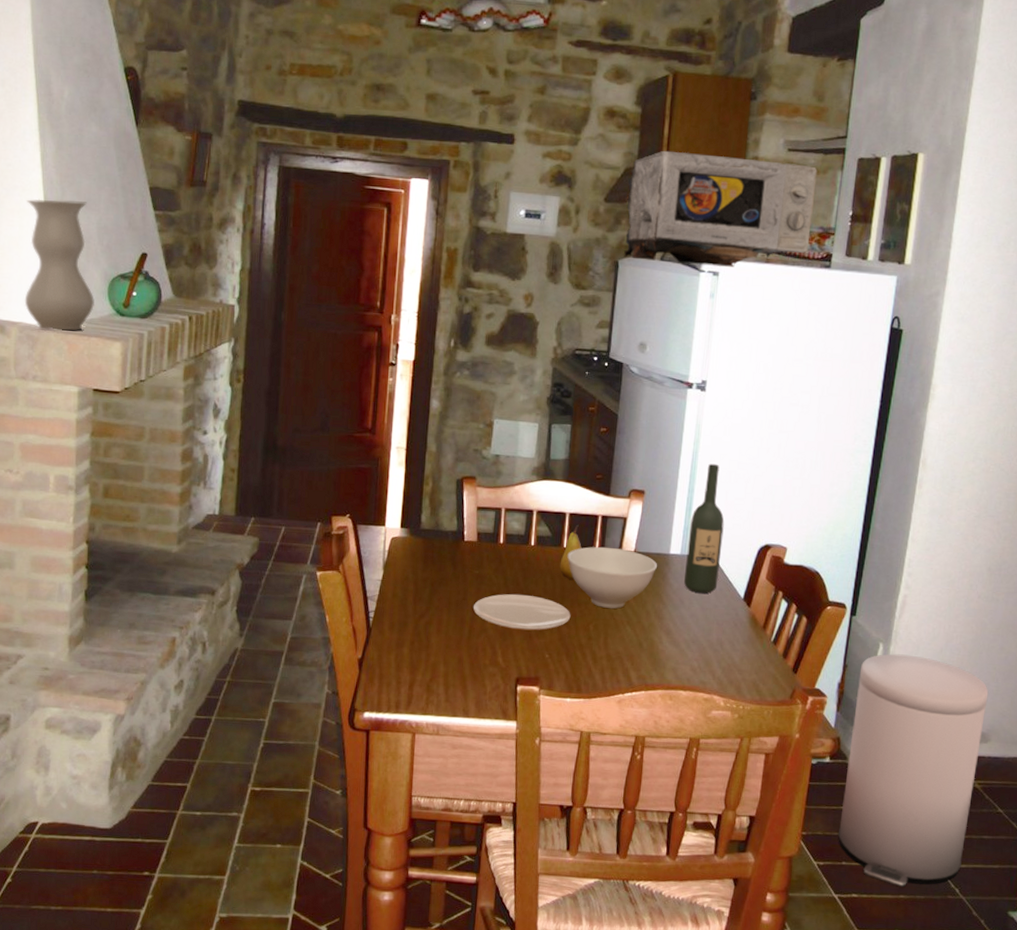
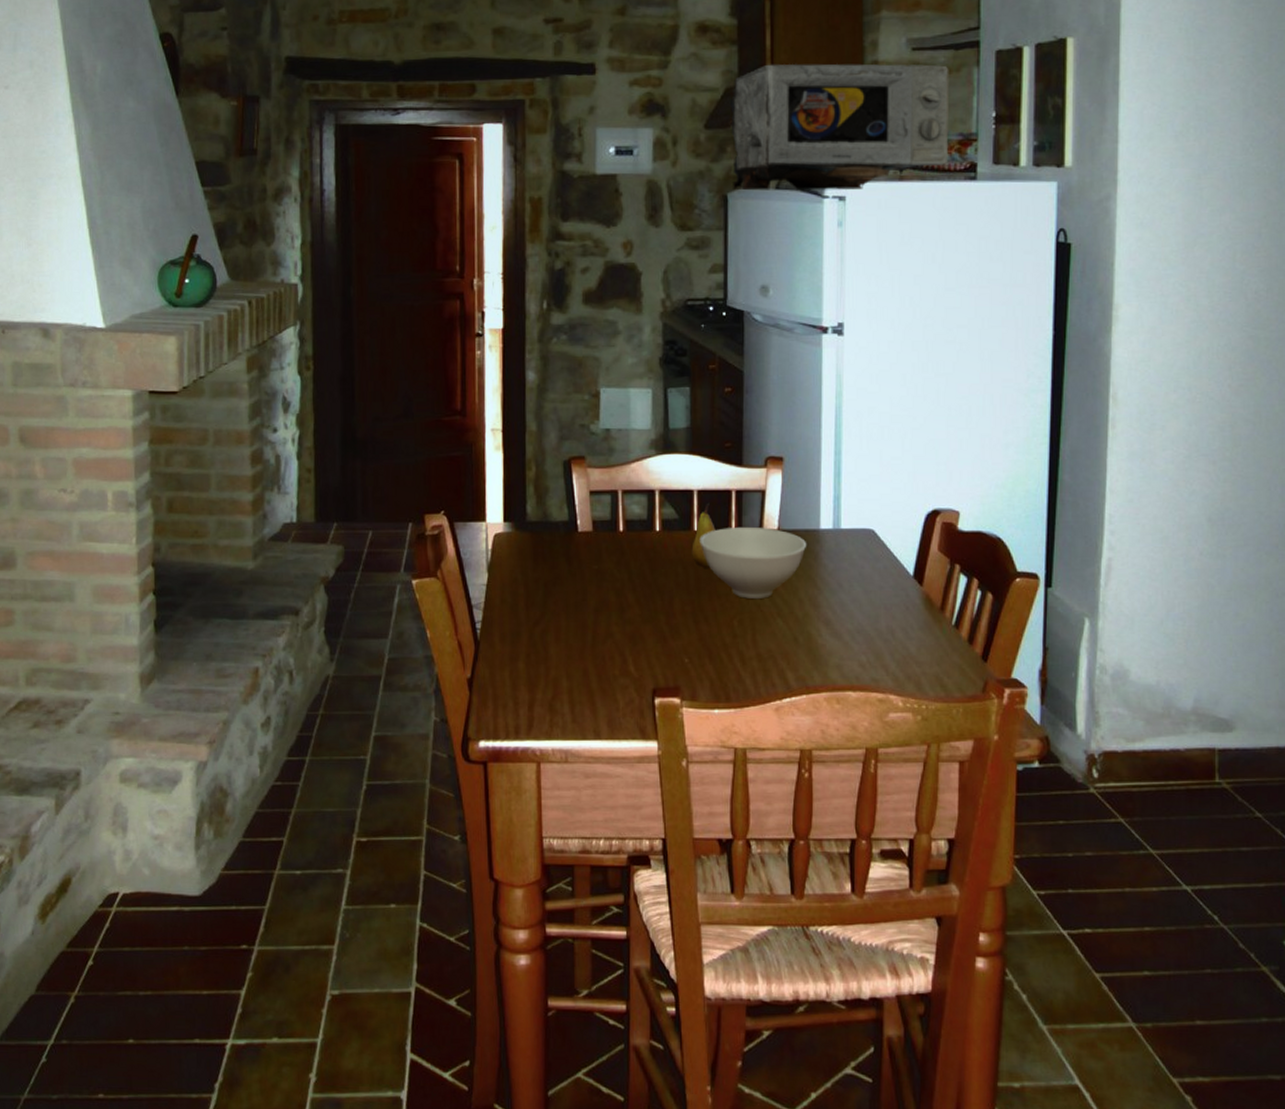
vase: present [24,199,94,332] -> none [64,184,144,330]
plate: present [473,594,571,631] -> none [594,589,710,632]
wine bottle: present [684,463,725,594] -> none [840,419,882,573]
pedal bin: present [838,653,989,888] -> none [1058,630,1227,918]

